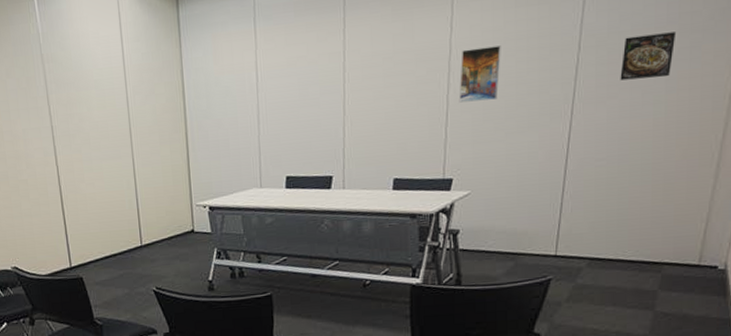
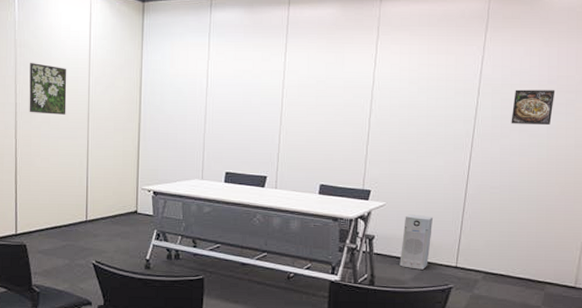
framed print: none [61,78,107,135] -> present [29,63,67,115]
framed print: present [459,45,501,103] -> none [379,83,415,127]
air purifier: none [489,201,527,263] -> present [399,214,433,270]

